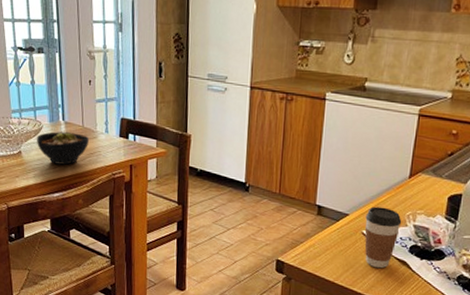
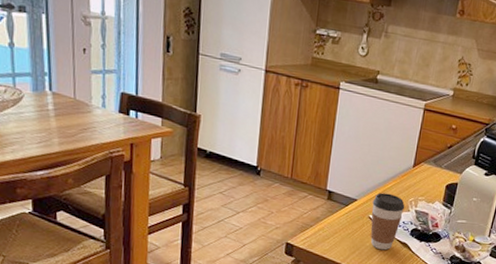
bowl: present [36,131,89,165] -> none [15,102,82,141]

